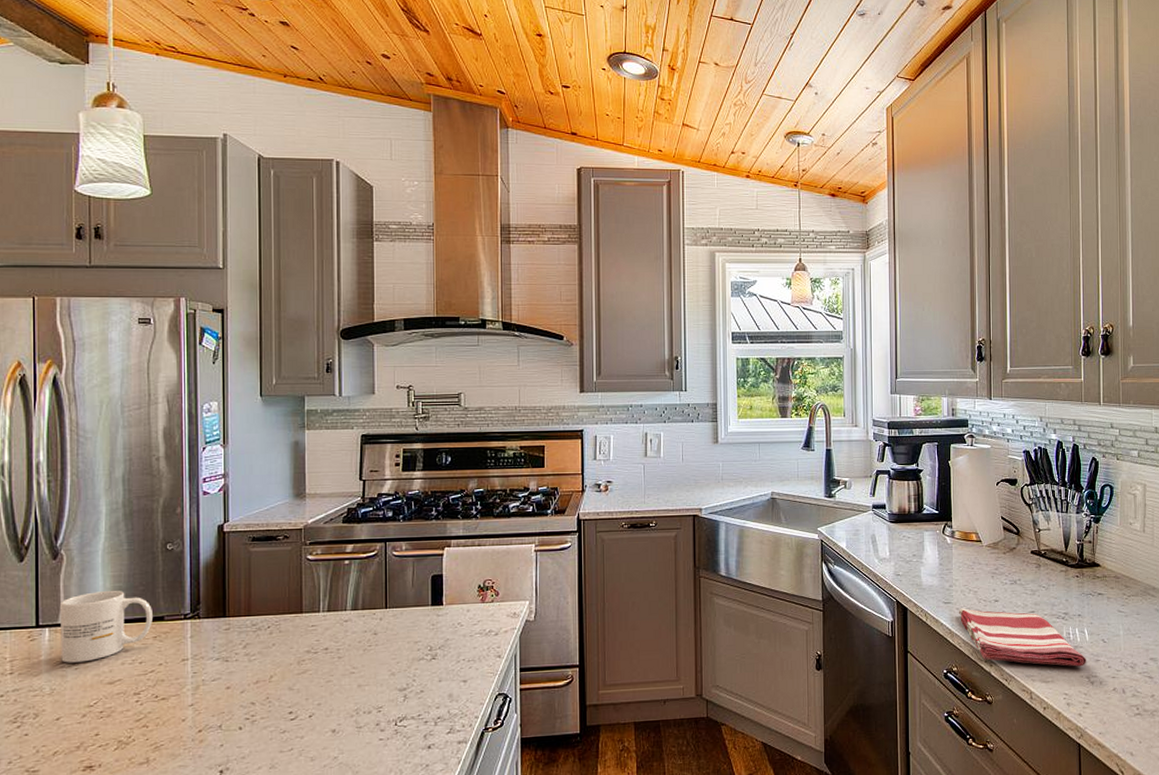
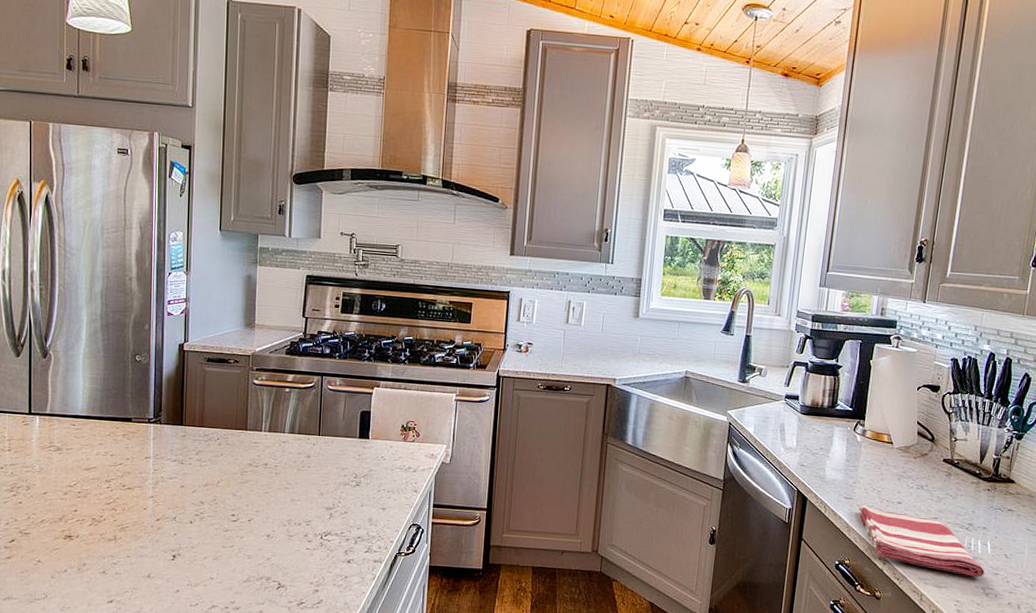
mug: present [59,590,153,663] -> none [47,390,122,449]

